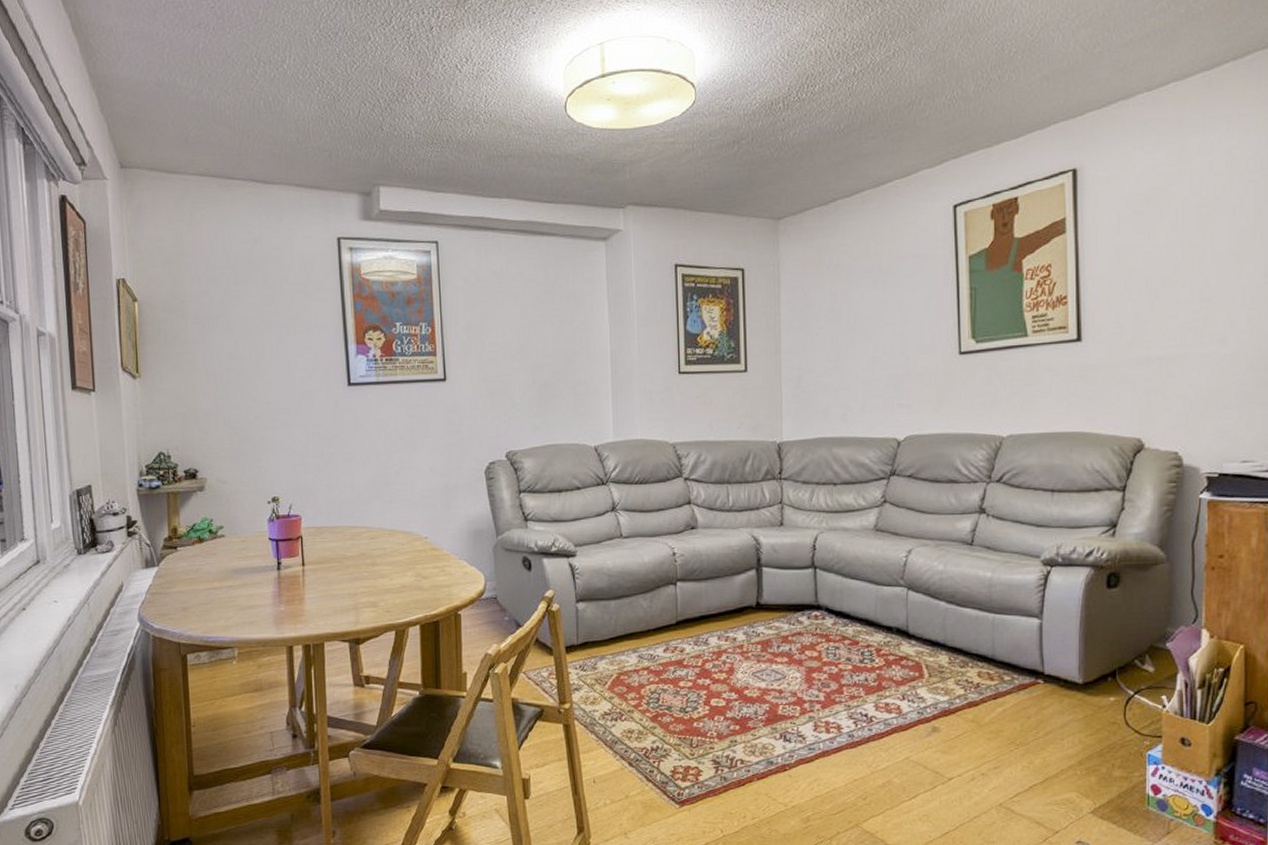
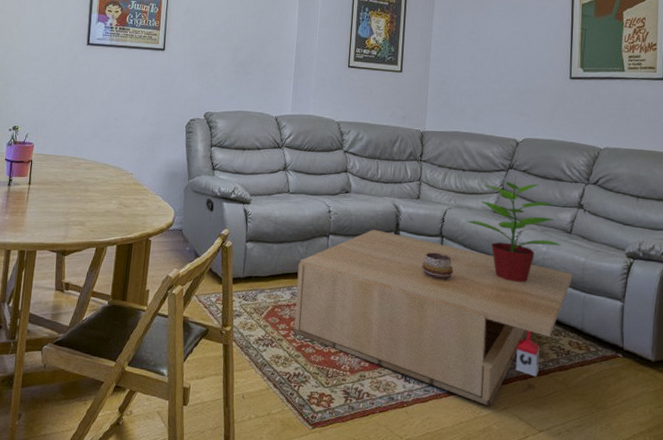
coffee table: none [643,568,978,758] -> present [293,229,573,407]
decorative bowl: none [793,587,833,619] -> present [422,252,454,280]
potted plant: none [844,483,961,611] -> present [467,175,561,283]

